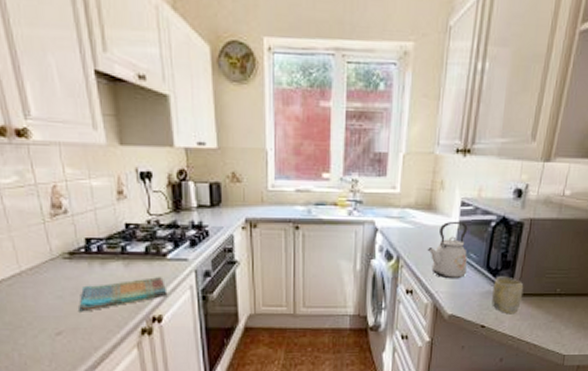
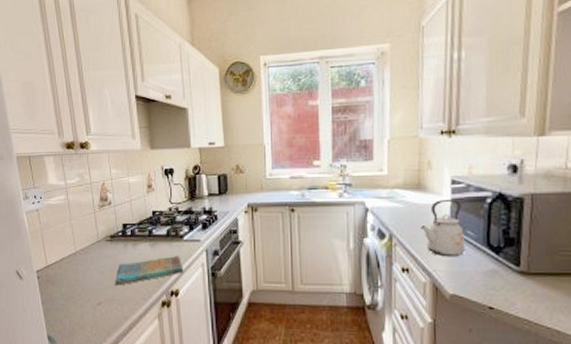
cup: present [492,276,524,315] -> none [497,254,535,296]

